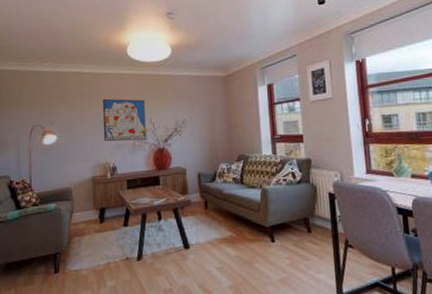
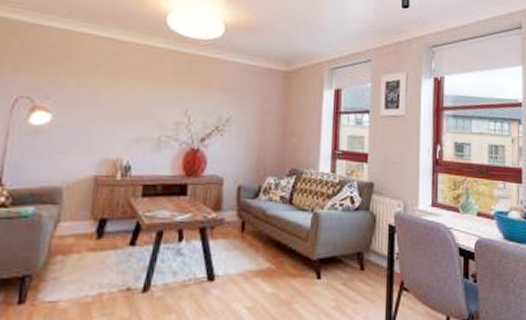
wall art: present [102,98,146,142] -> none [118,75,182,136]

